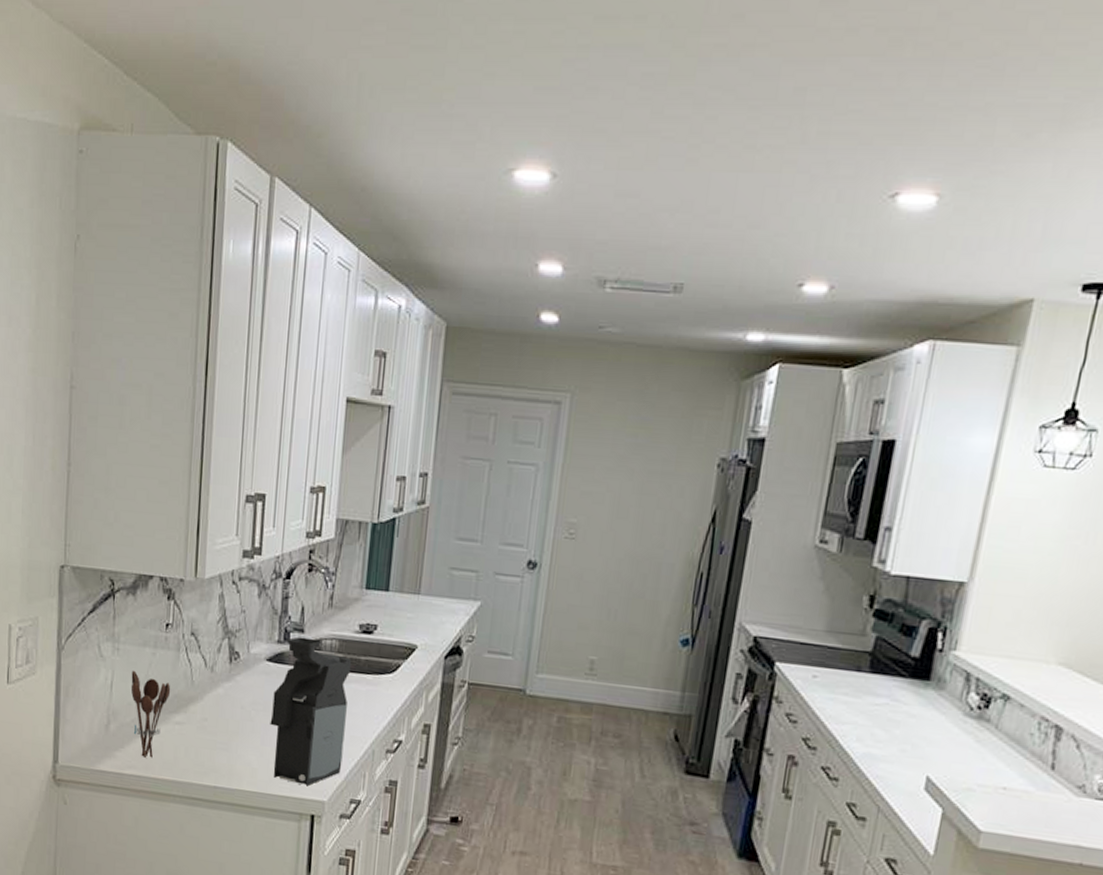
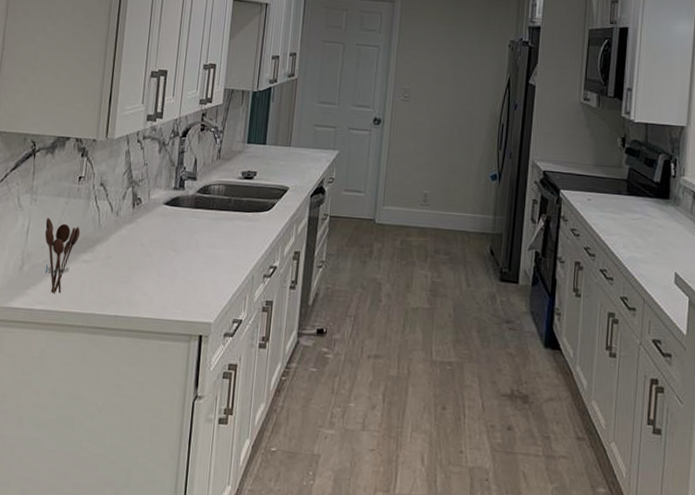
coffee maker: present [270,637,352,787] -> none [165,184,236,311]

